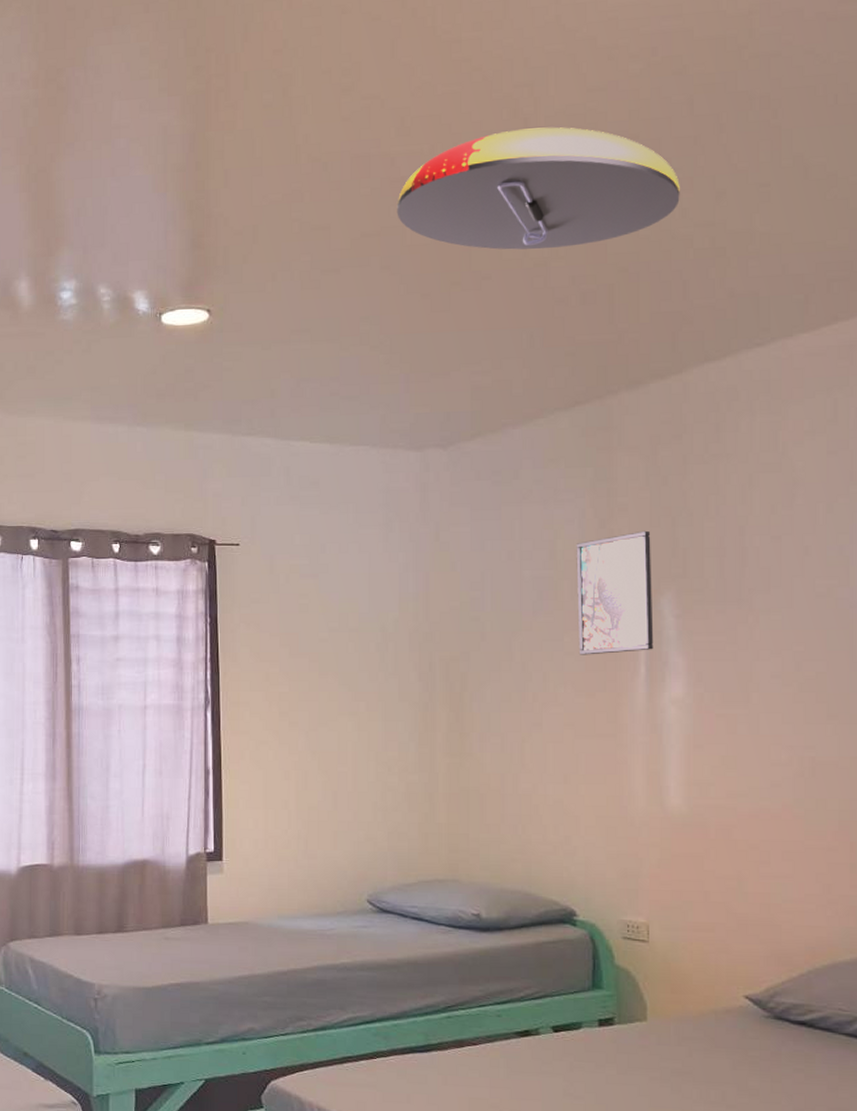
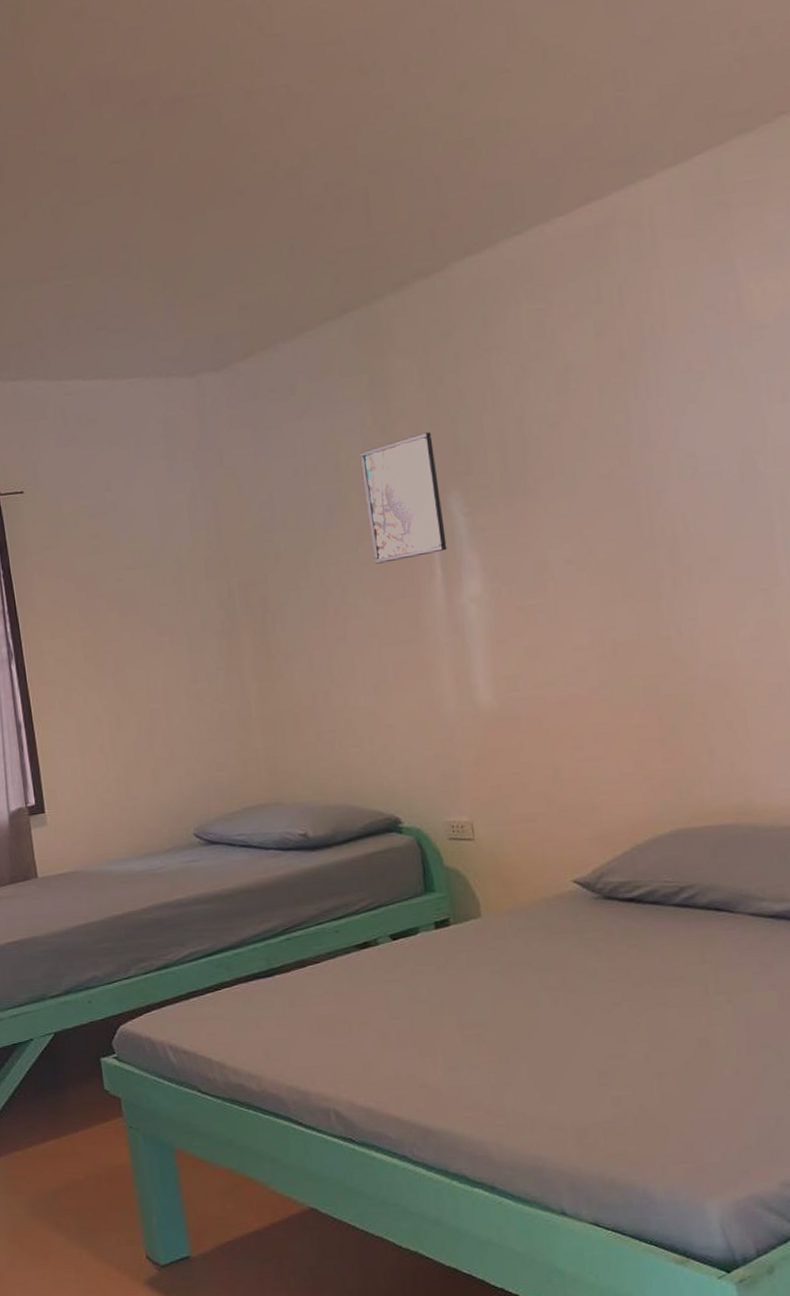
ceiling light: present [397,127,680,250] -> none [141,31,423,164]

